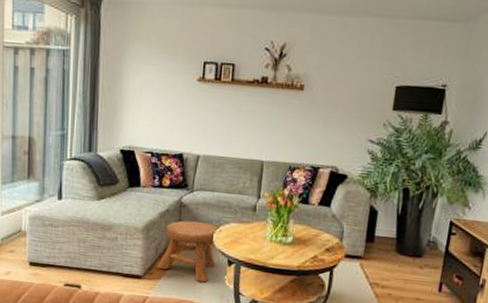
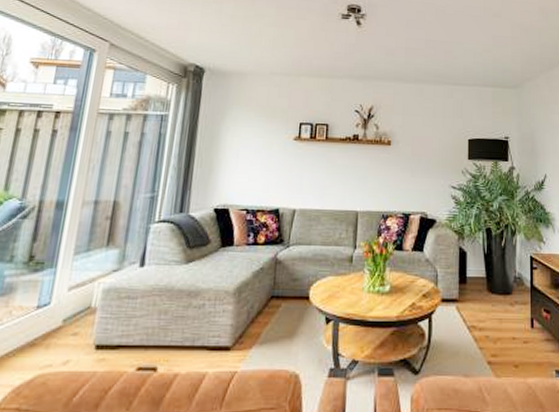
stool: present [157,220,221,283] -> none [248,278,318,346]

